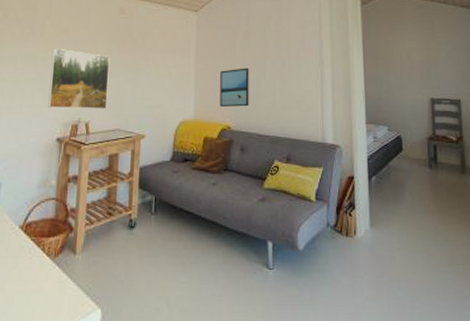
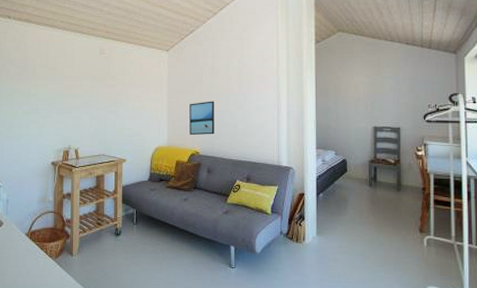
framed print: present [48,48,110,109] -> none [42,85,93,138]

